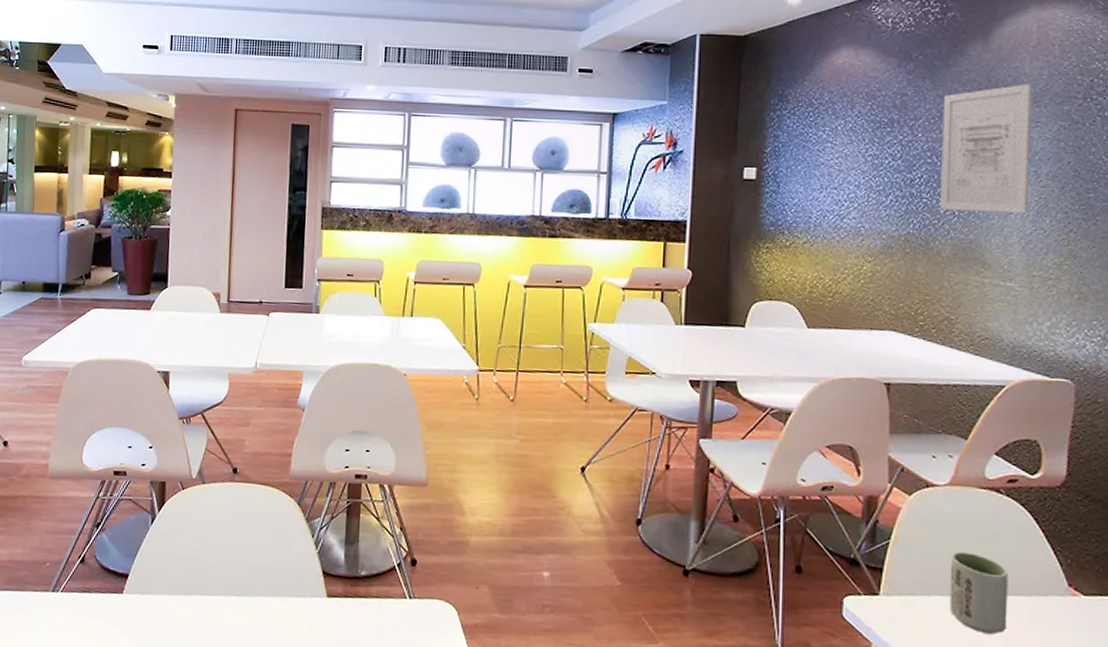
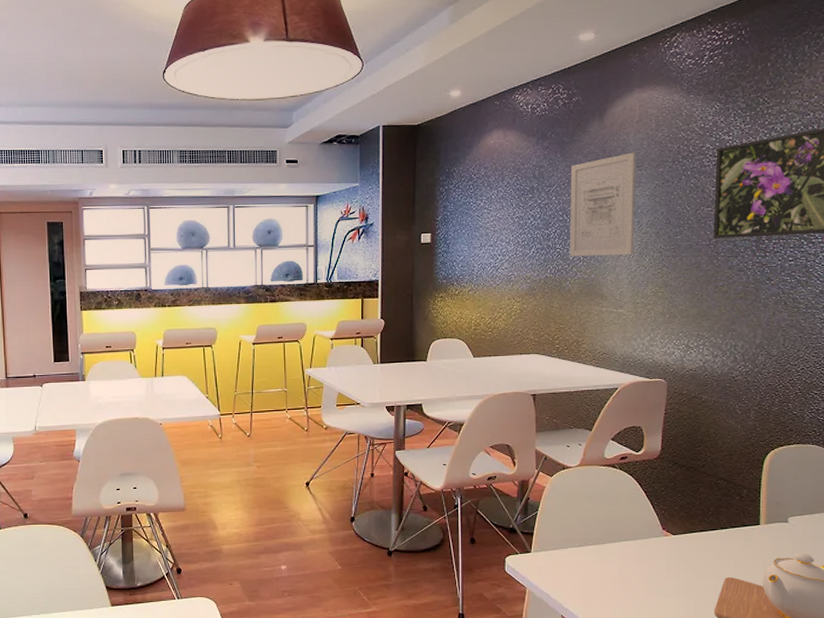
cup: present [949,552,1008,634] -> none [580,514,621,570]

